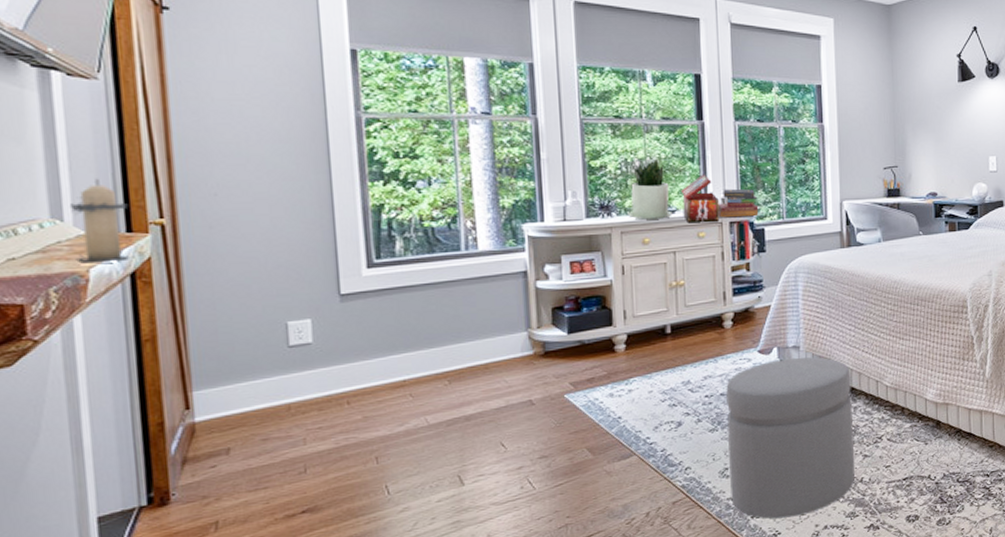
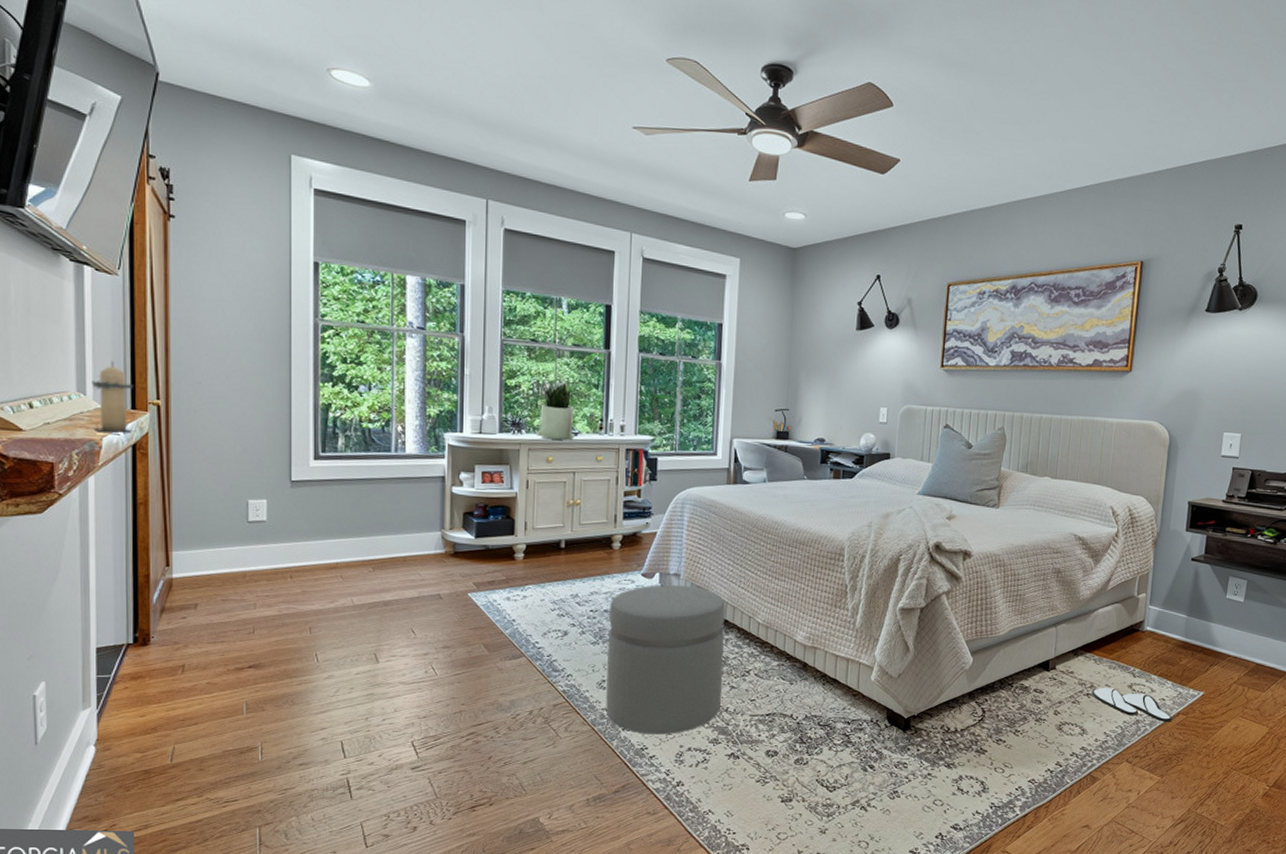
decorative box: present [680,174,720,224] -> none [584,401,618,448]
books: present [717,188,759,218] -> none [616,417,654,446]

